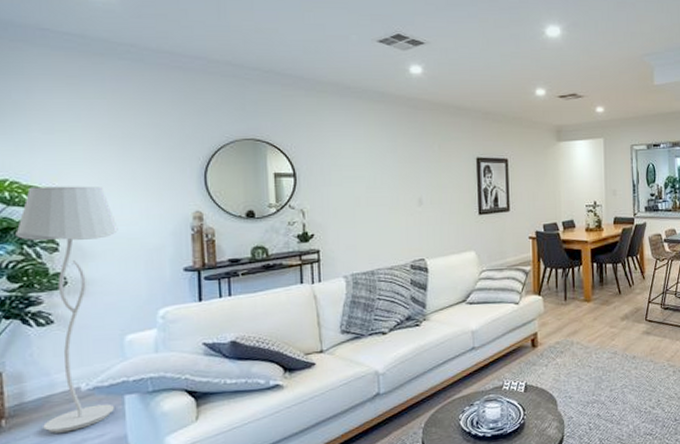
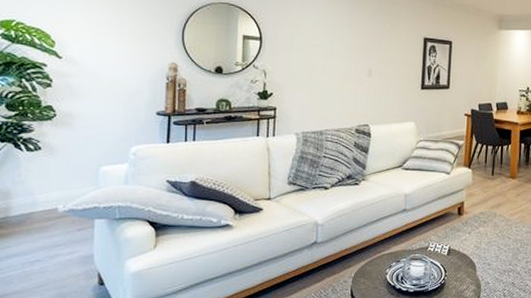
floor lamp: present [15,186,118,433] -> none [17,28,104,246]

